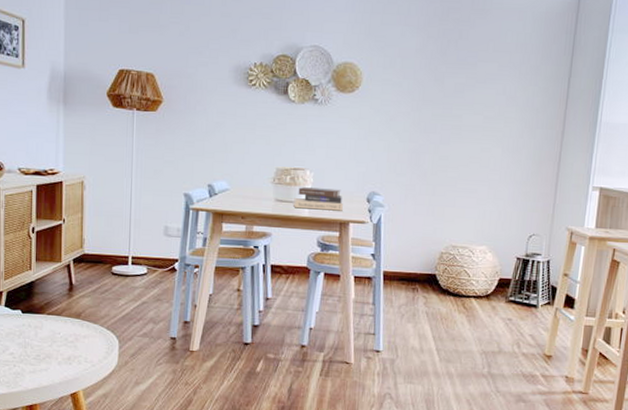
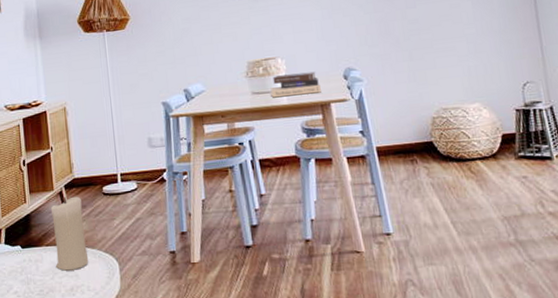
candle: none [56,270,89,341] -> present [50,196,89,271]

